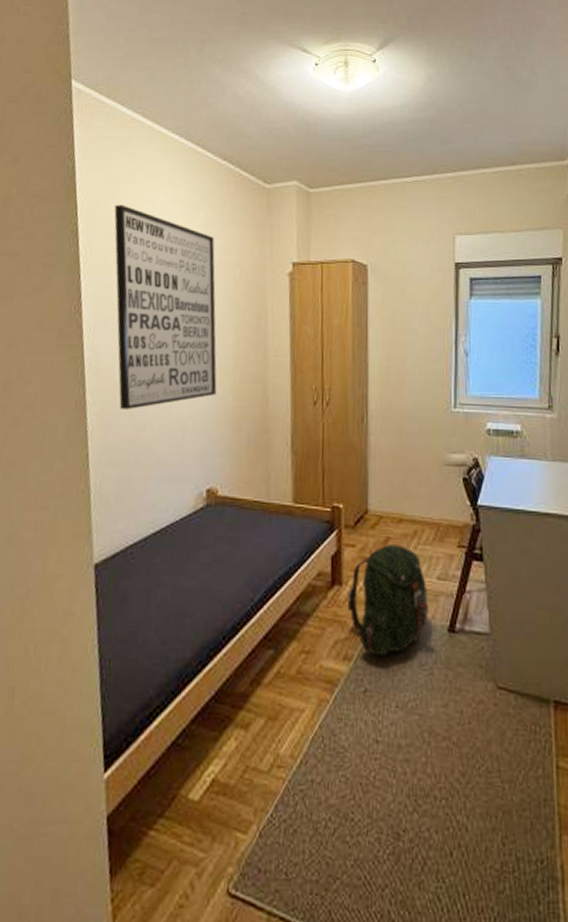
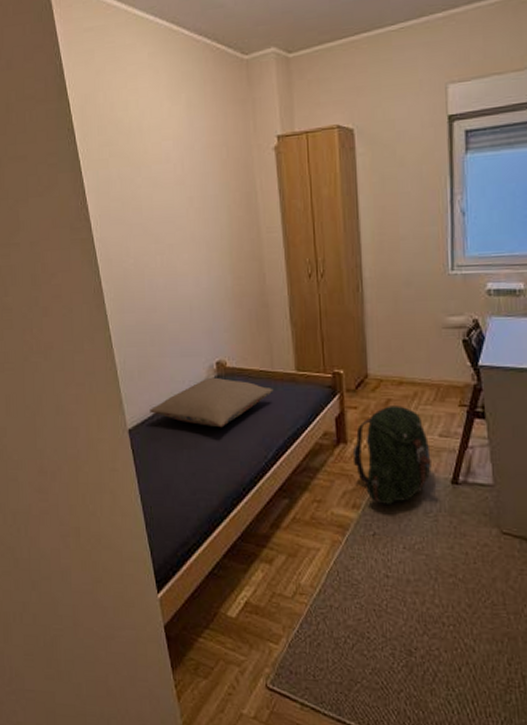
wall art: present [114,204,217,409] -> none [103,96,216,294]
pillow: none [123,506,267,565] -> present [149,377,274,428]

